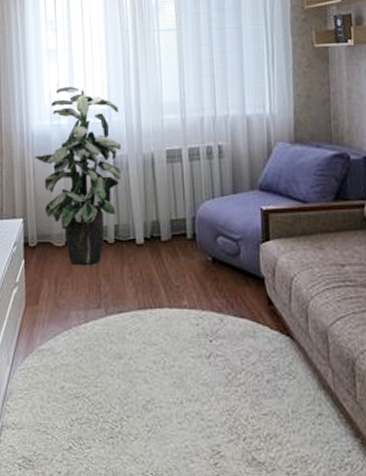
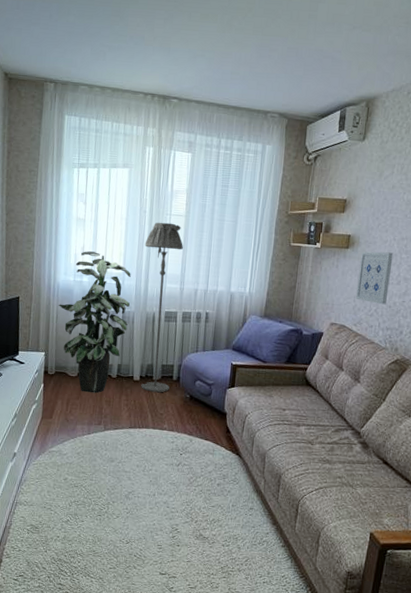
floor lamp: none [131,40,184,258] -> present [141,222,184,393]

